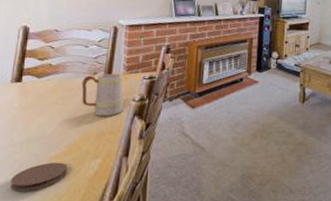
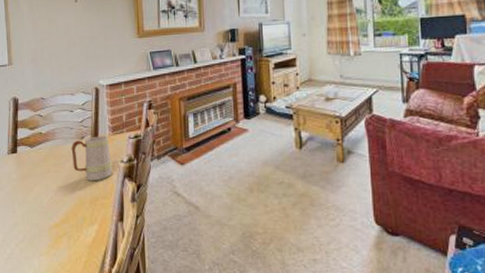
coaster: present [10,162,68,192] -> none [17,230,67,263]

